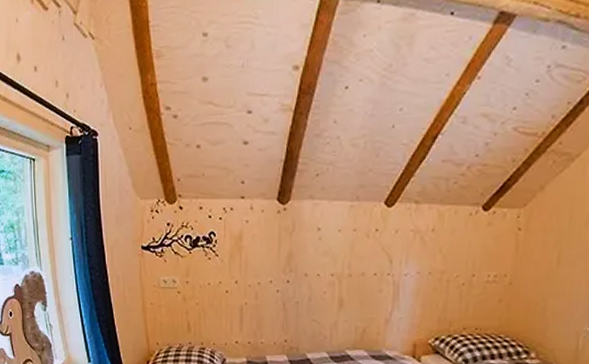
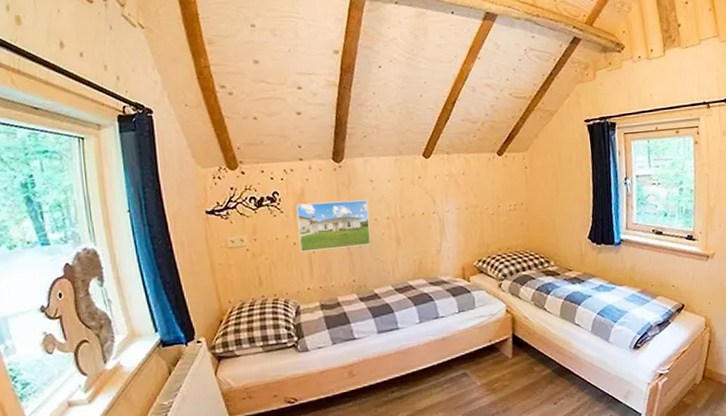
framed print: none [232,248,311,303] -> present [296,200,371,252]

